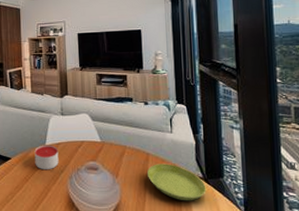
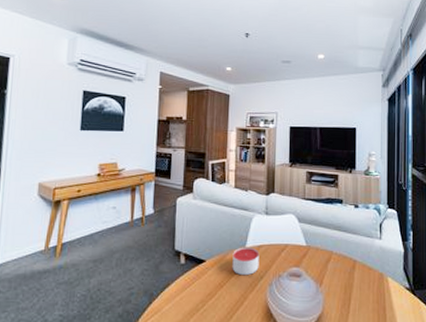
saucer: present [147,163,206,201] -> none [353,272,412,314]

